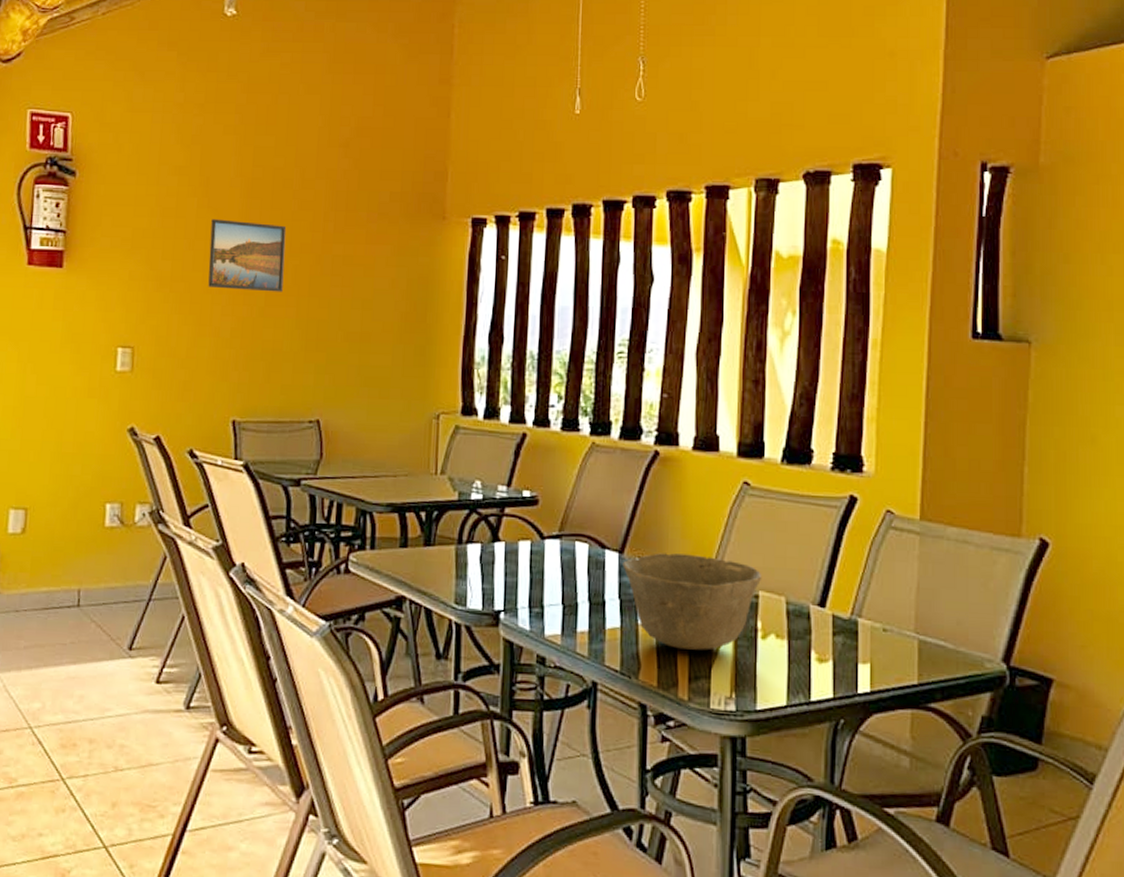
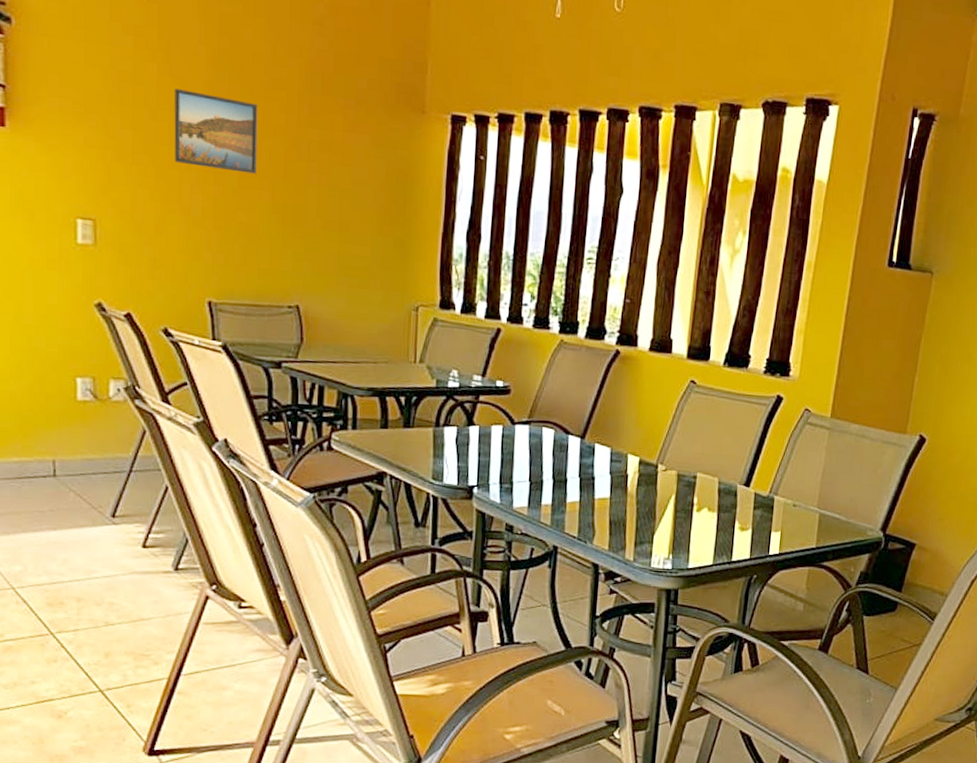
bowl: present [622,553,762,651] -> none [583,439,701,521]

